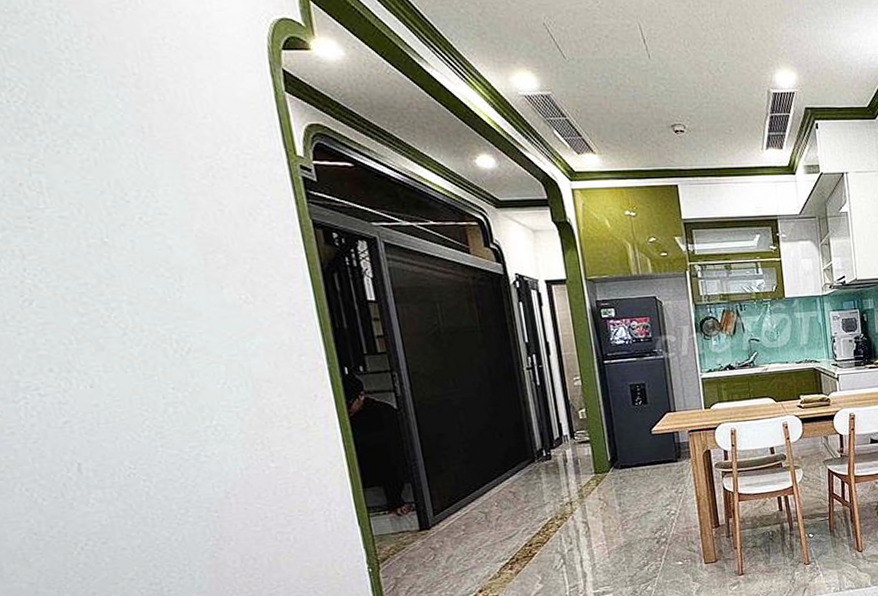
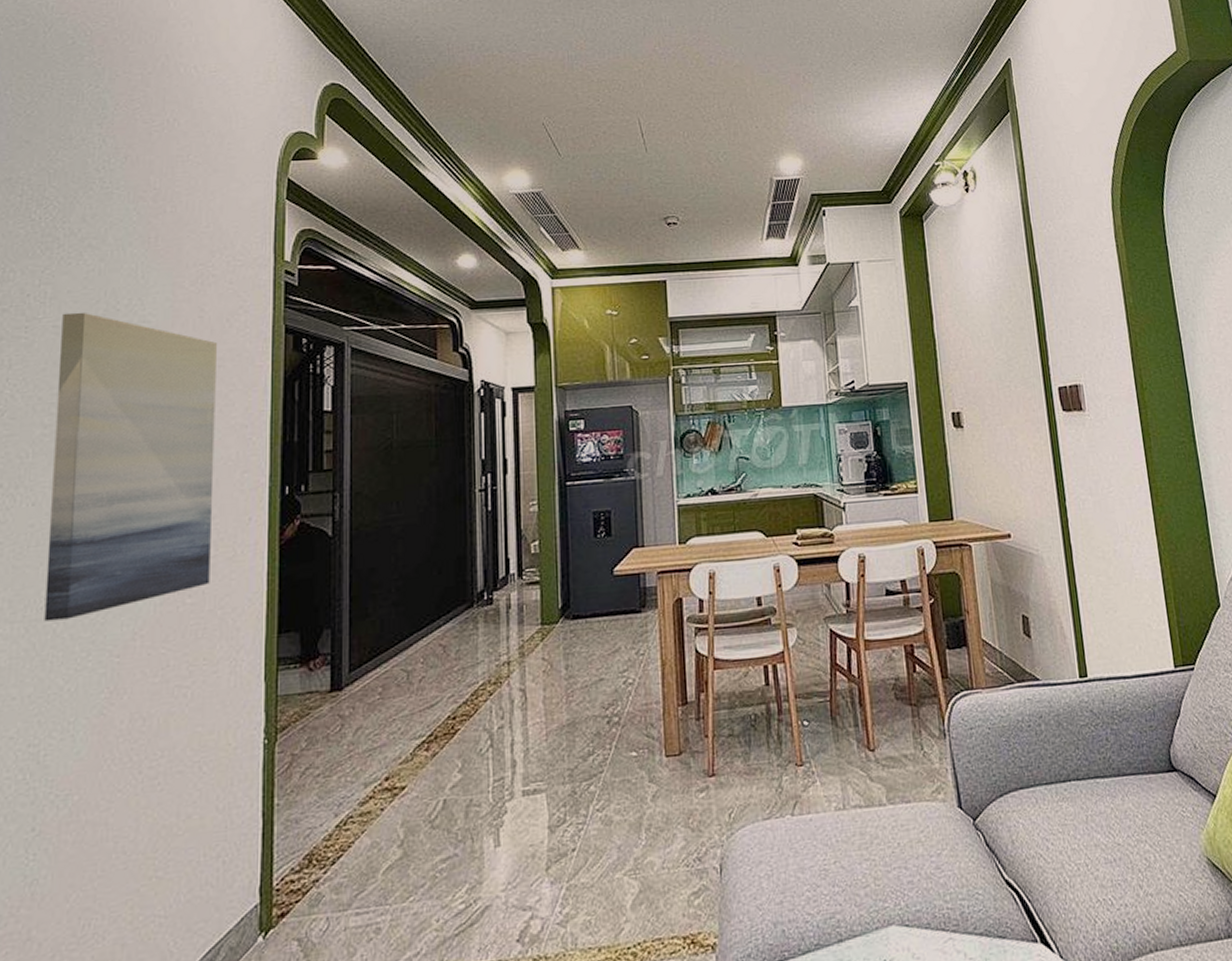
wall art: none [66,203,290,486] -> present [44,312,217,622]

